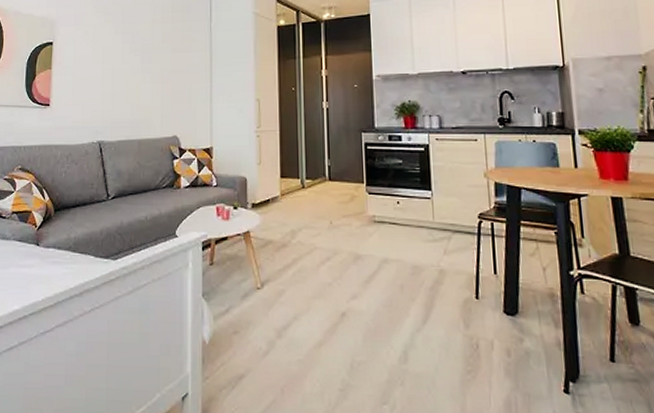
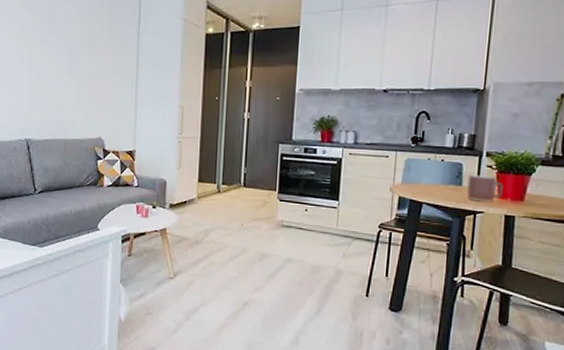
mug: none [564,155,604,184] -> present [466,175,503,202]

